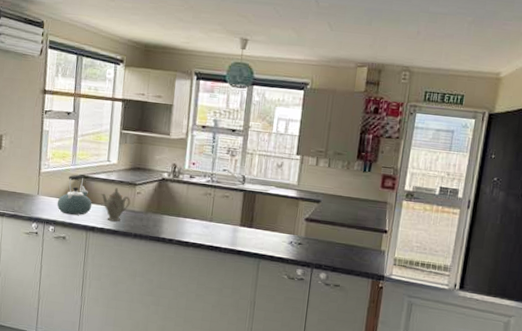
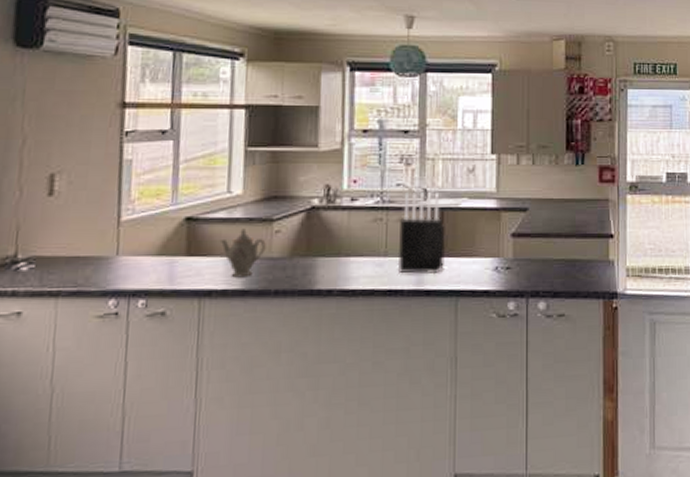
kettle: present [57,174,92,215] -> none [149,217,207,278]
knife block: none [218,176,256,240] -> present [397,191,445,275]

